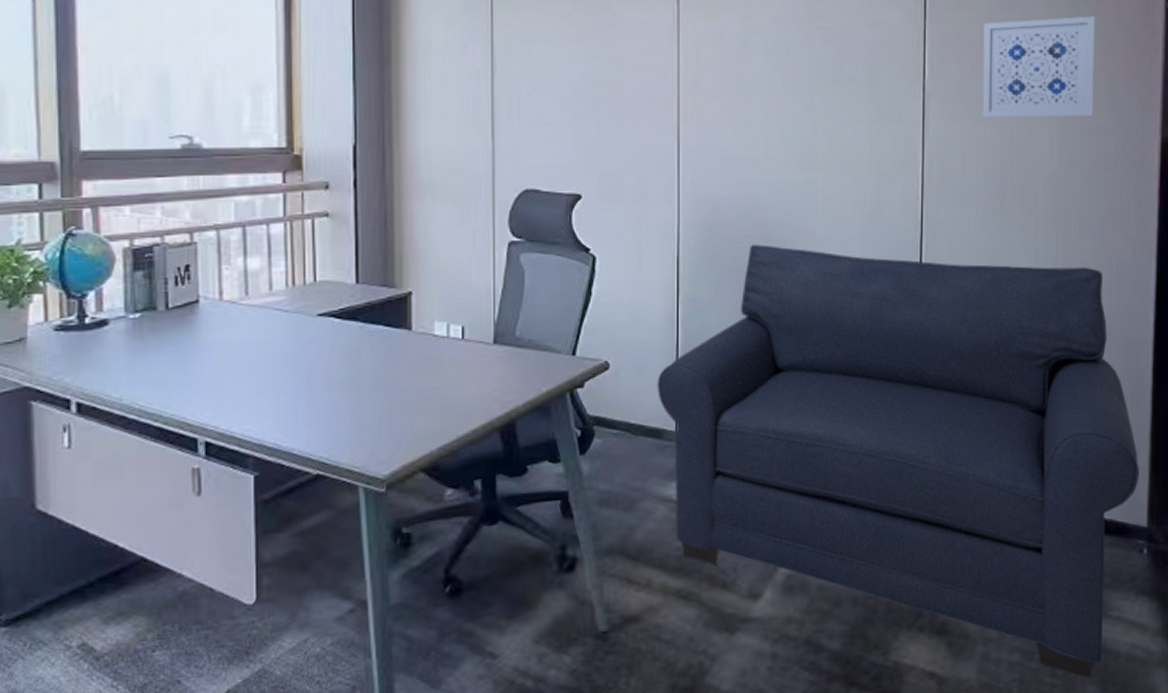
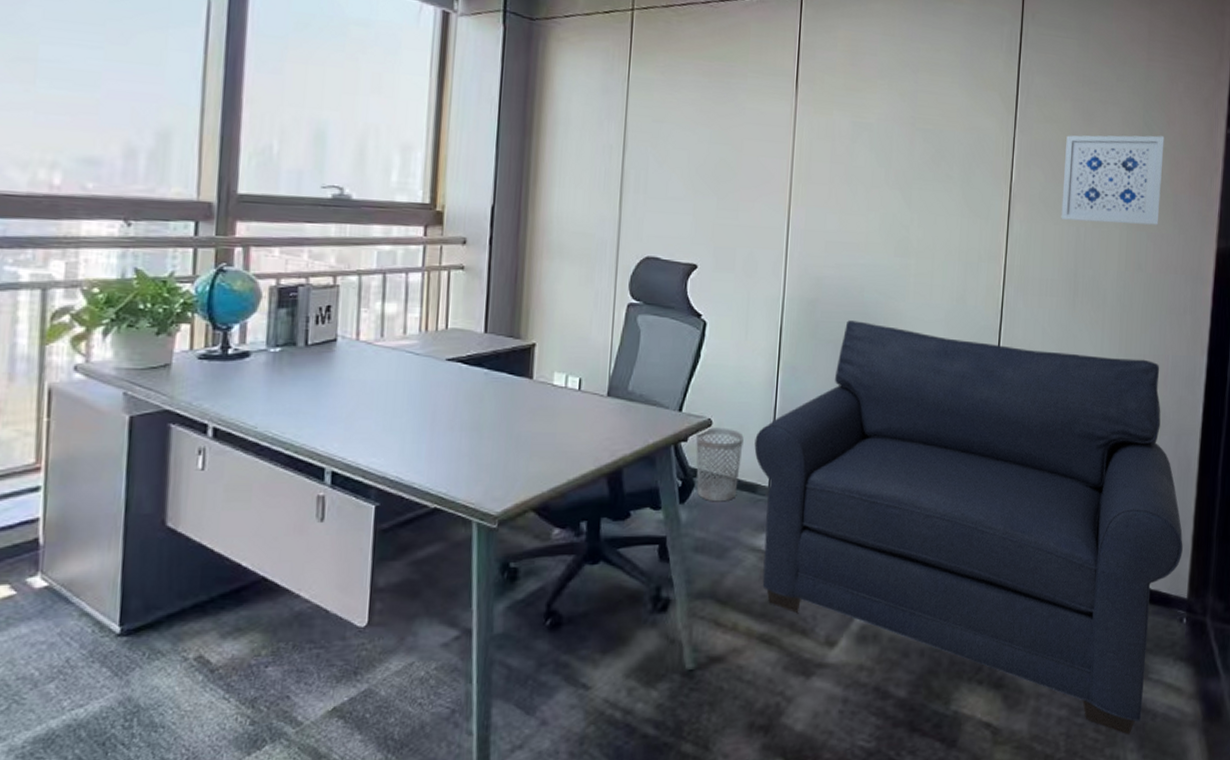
wastebasket: none [592,370,645,451] -> present [695,427,744,502]

